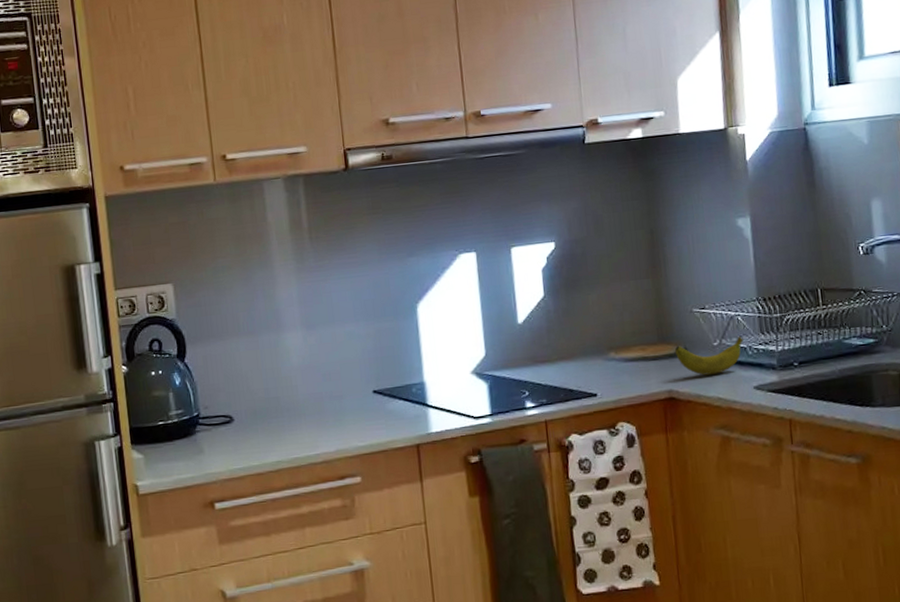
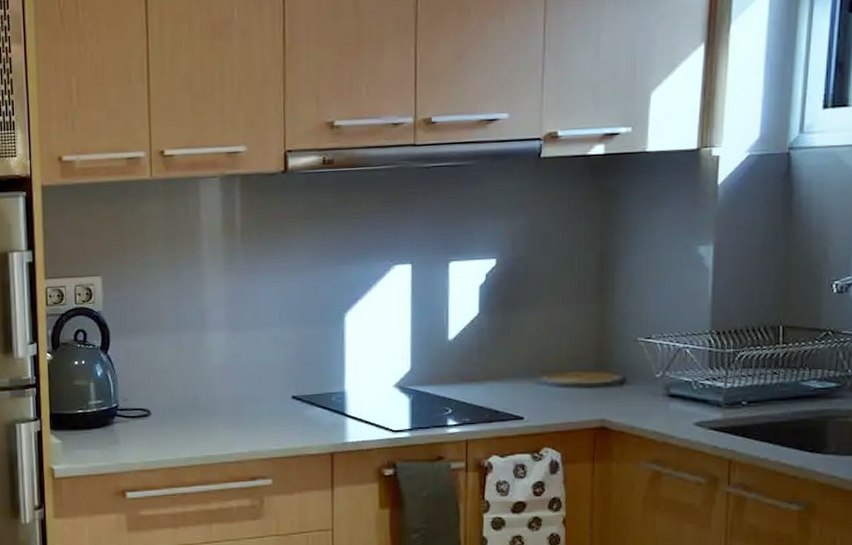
banana: present [675,336,743,376] -> none [613,369,689,407]

